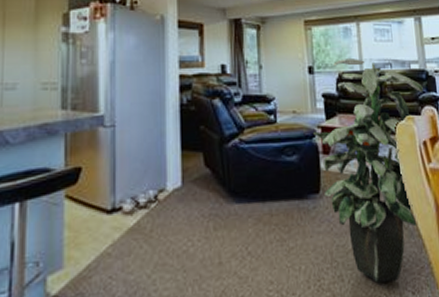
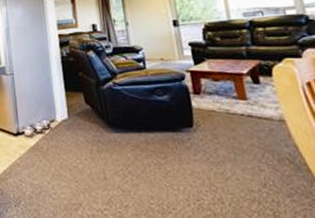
indoor plant: present [313,59,423,283] -> none [182,10,305,208]

